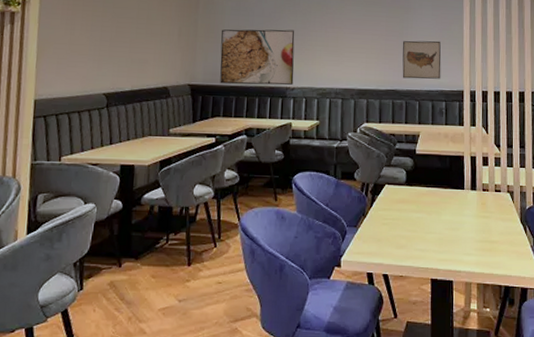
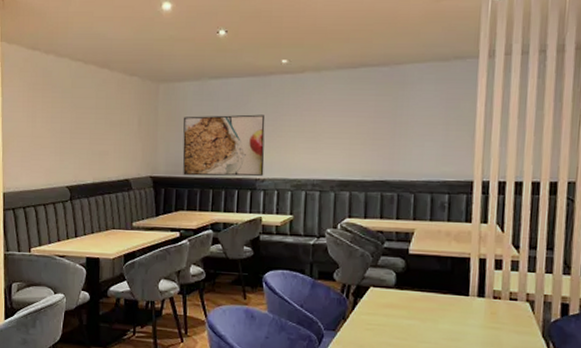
wall art: present [402,40,441,79] -> none [394,121,446,168]

